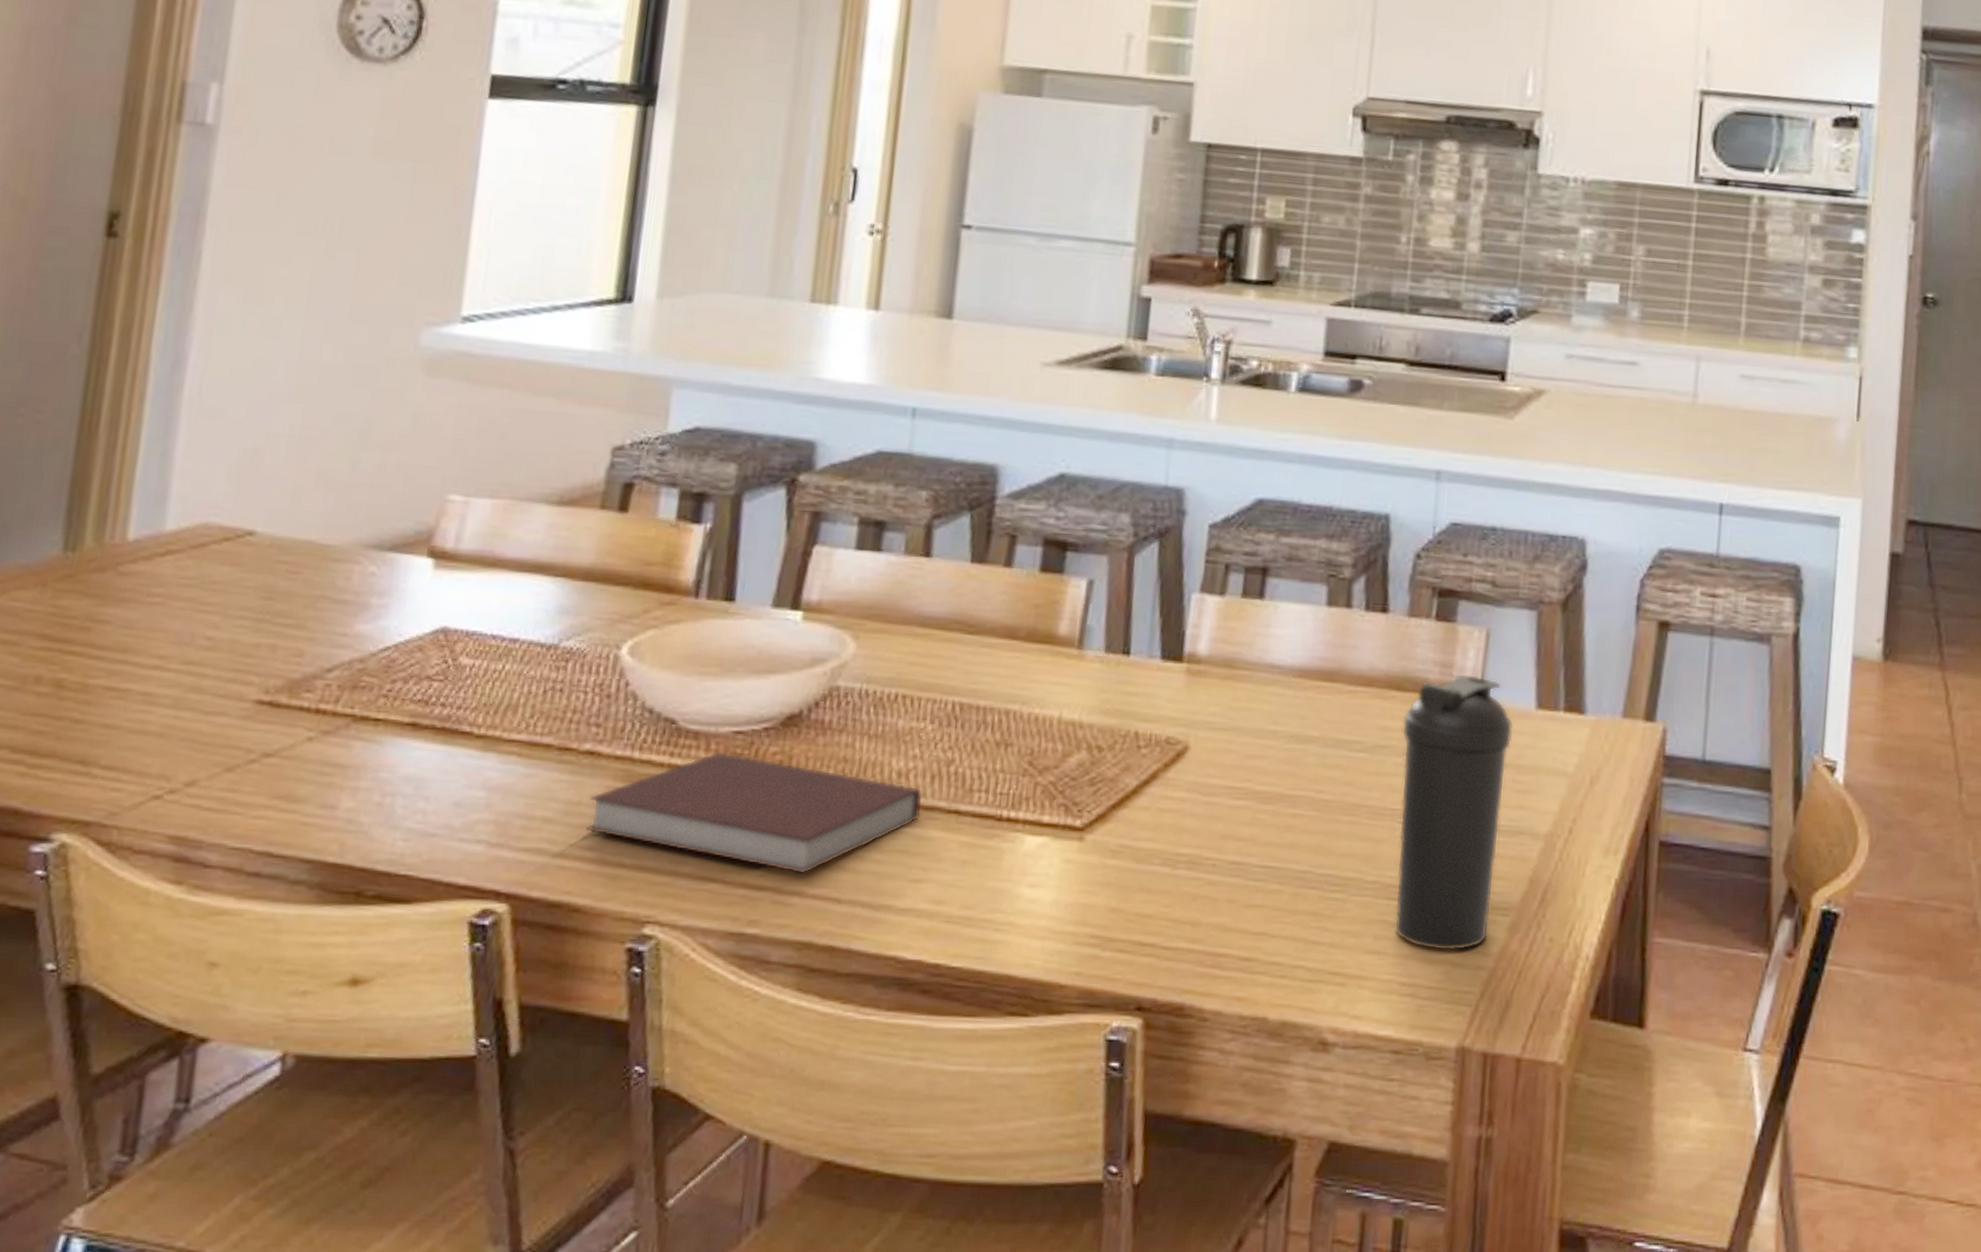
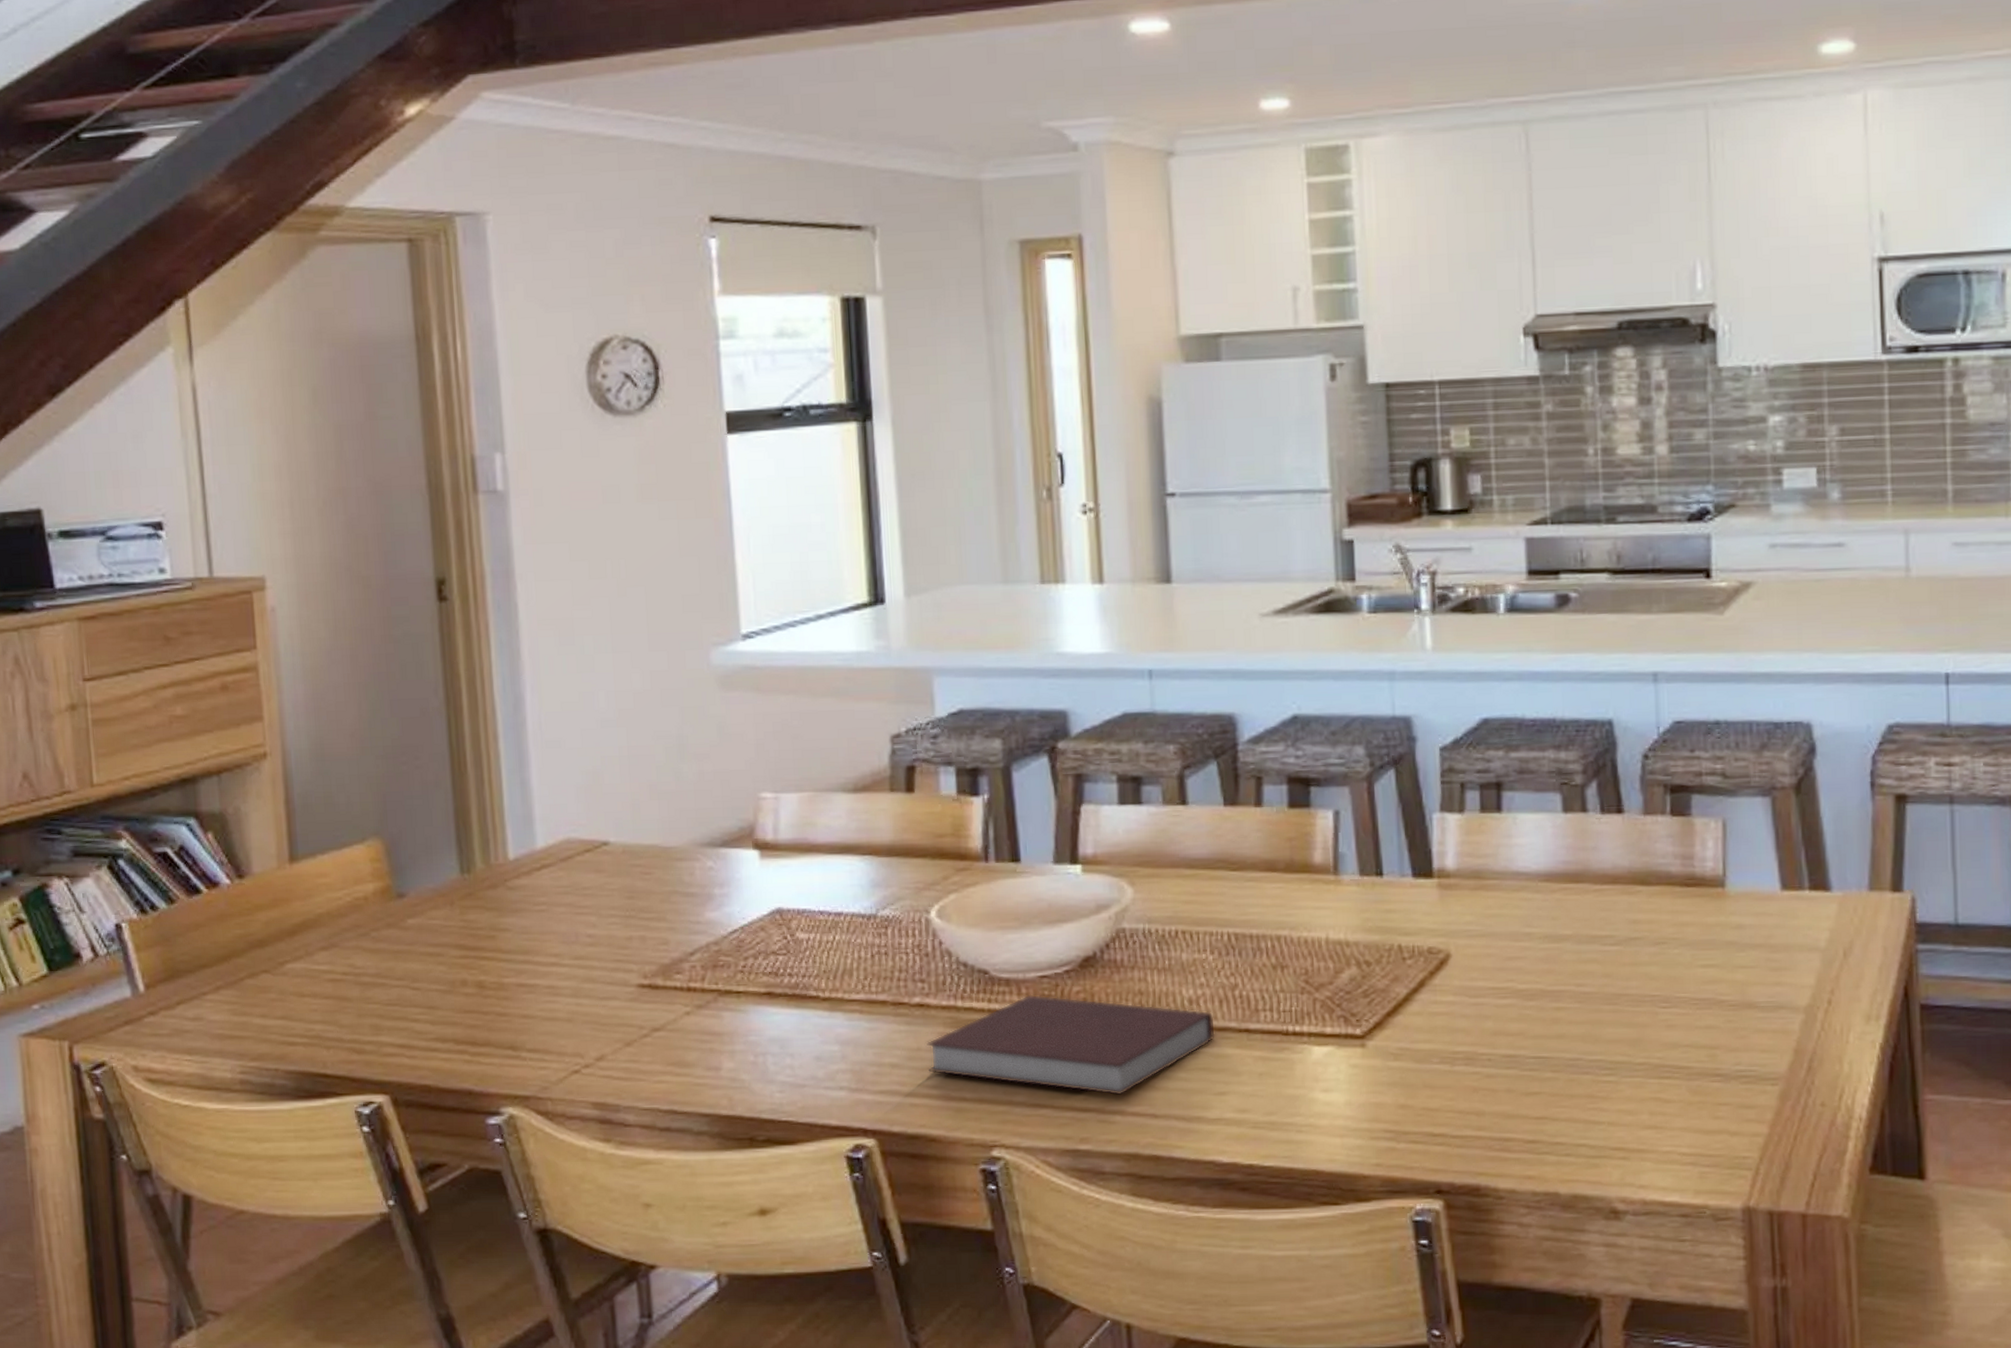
water bottle: present [1394,673,1514,951] -> none [1651,863,1761,1121]

